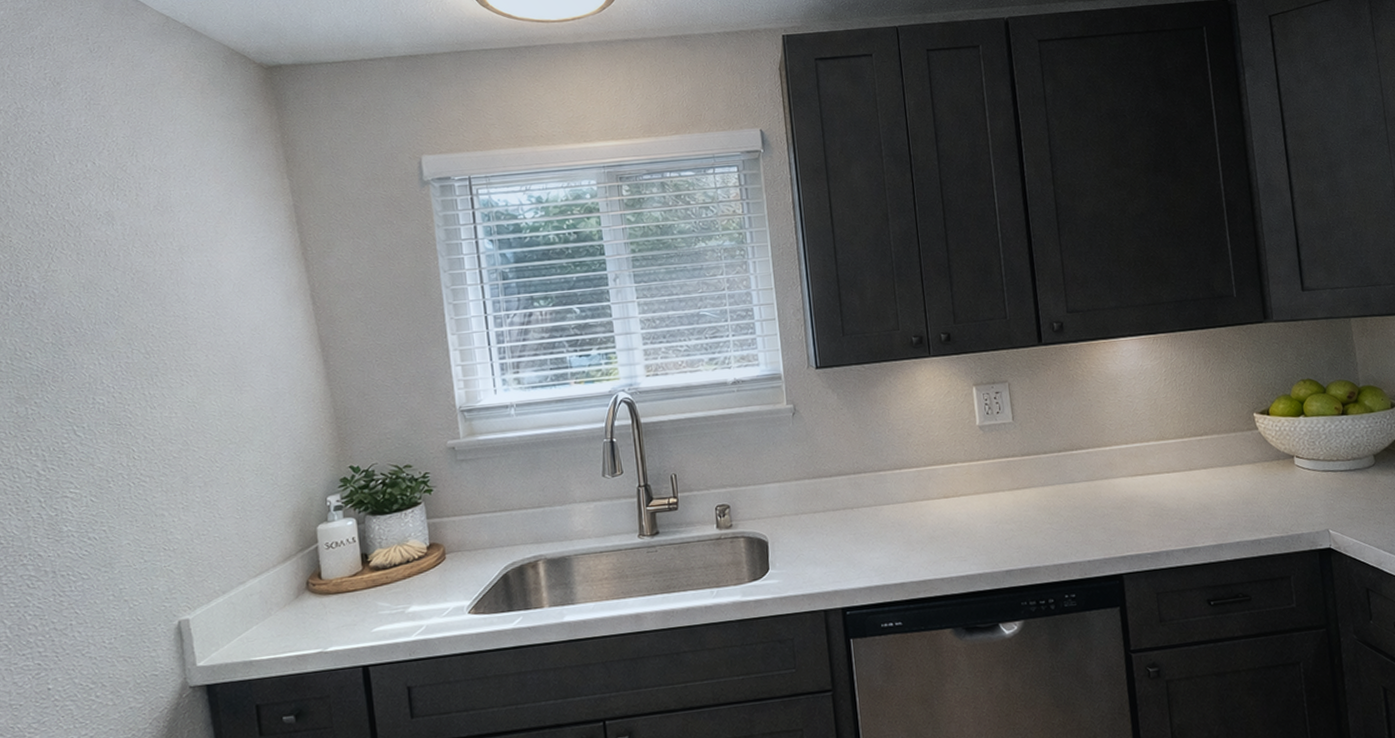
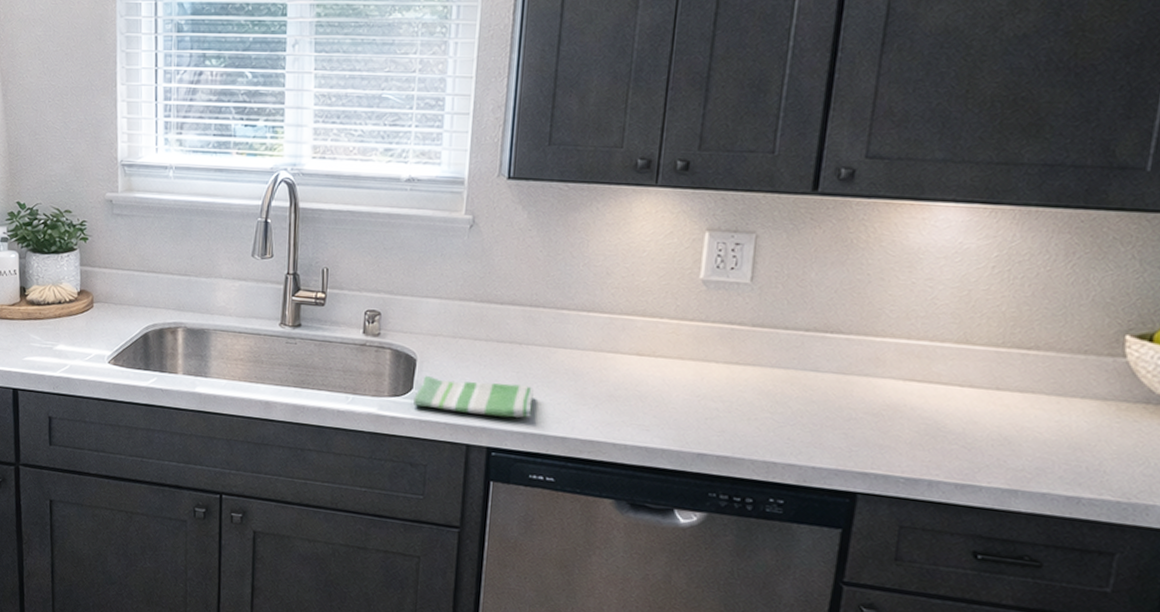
dish towel: none [772,544,873,585] -> present [413,375,534,418]

